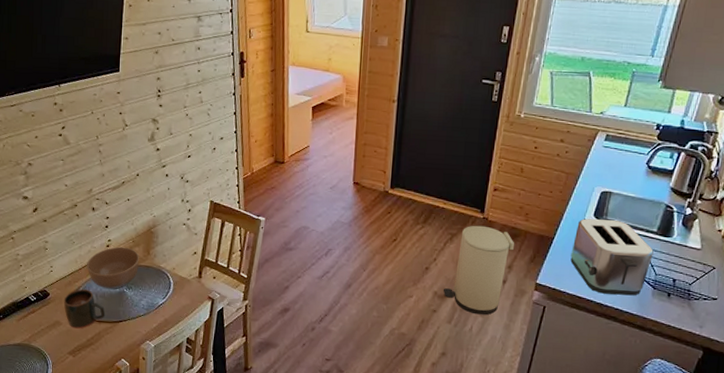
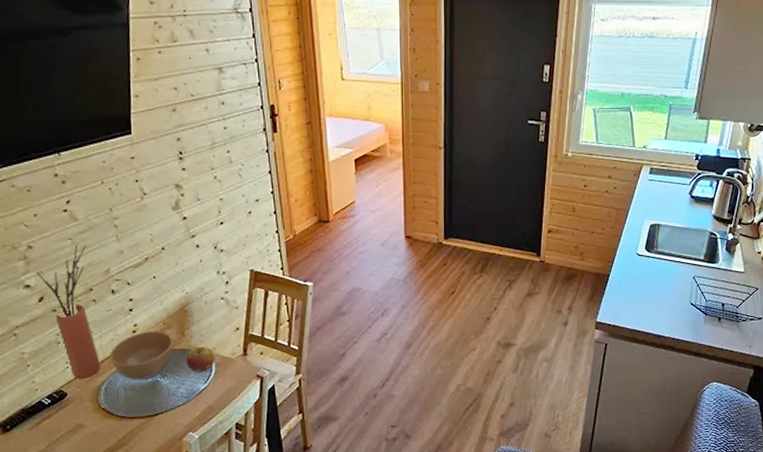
vase: none [34,163,78,284] -> present [37,242,101,380]
mug: present [63,289,106,329] -> none [85,384,138,430]
fruit: none [149,265,174,288] -> present [186,346,215,372]
pedal bin: present [443,225,515,315] -> none [506,269,573,360]
toaster: present [570,218,654,296] -> none [627,251,702,325]

